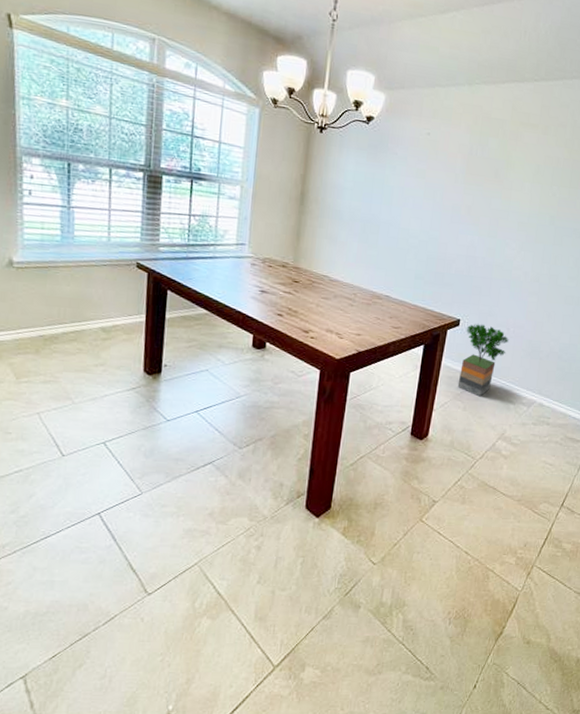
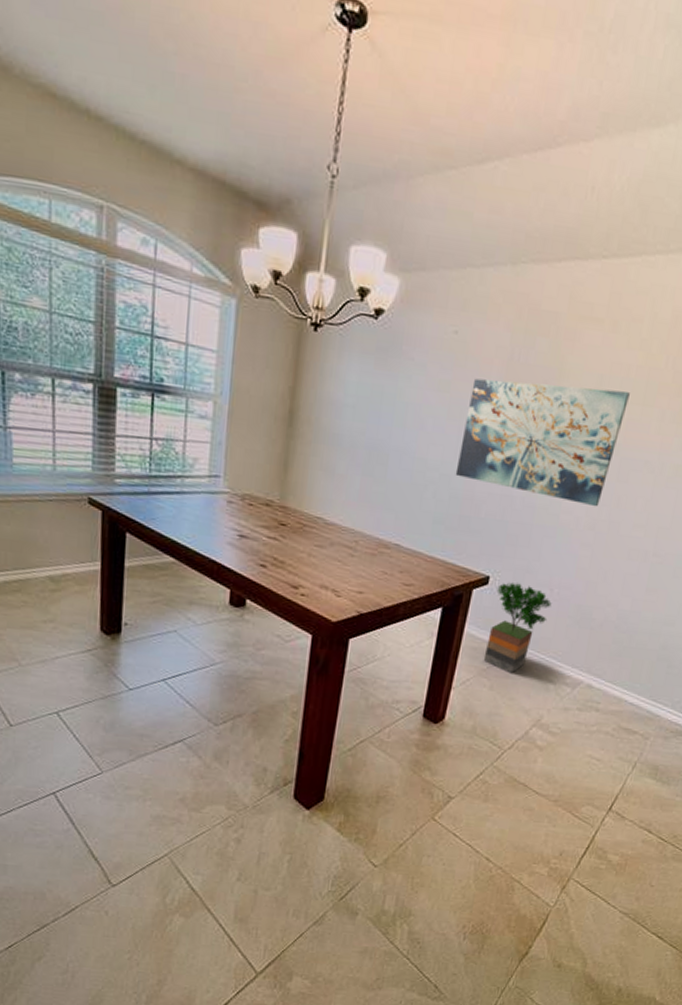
wall art: none [431,168,560,264] -> present [455,378,630,507]

